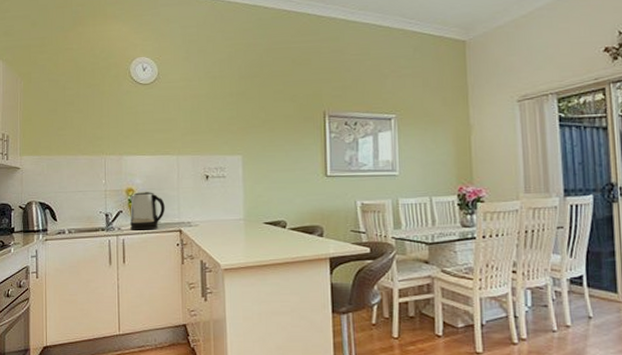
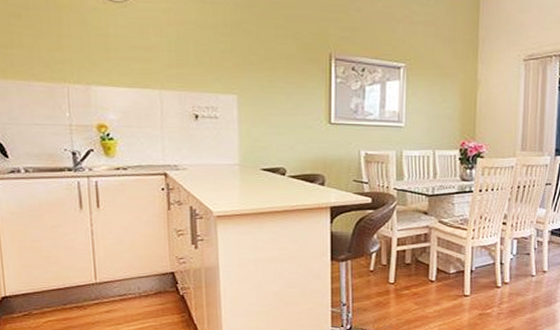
kettle: present [130,191,165,231] -> none [103,128,147,172]

